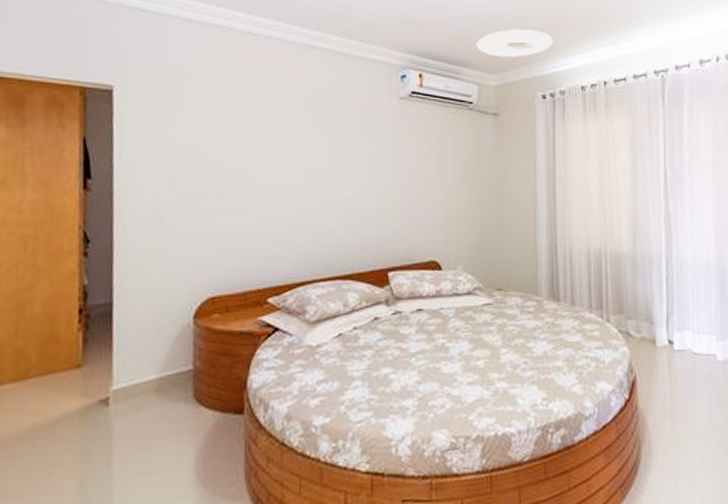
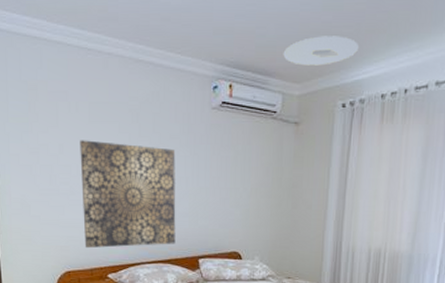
wall art: none [237,133,359,266] -> present [80,140,176,249]

